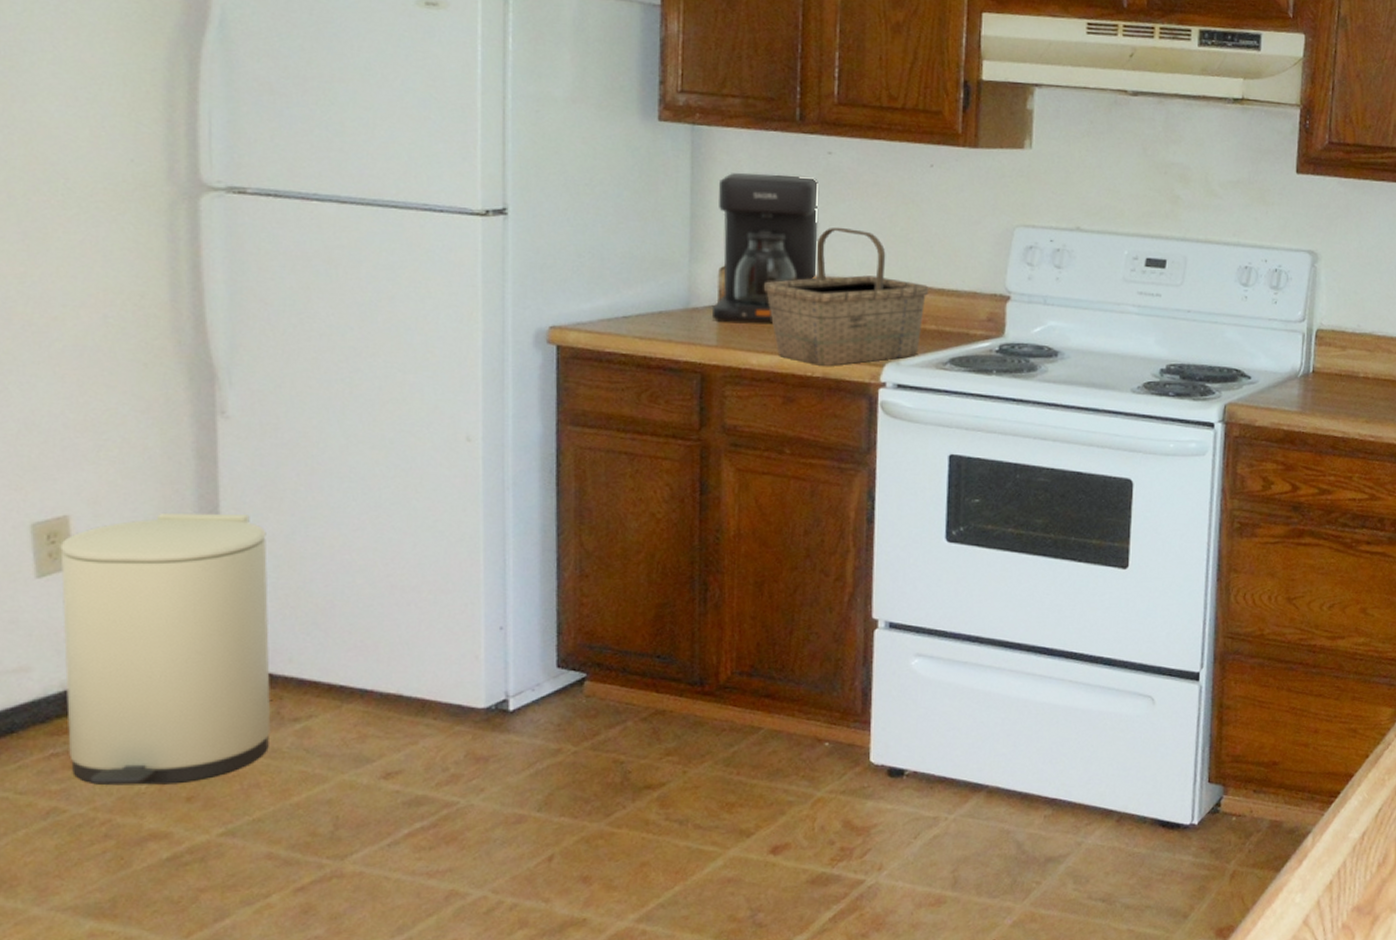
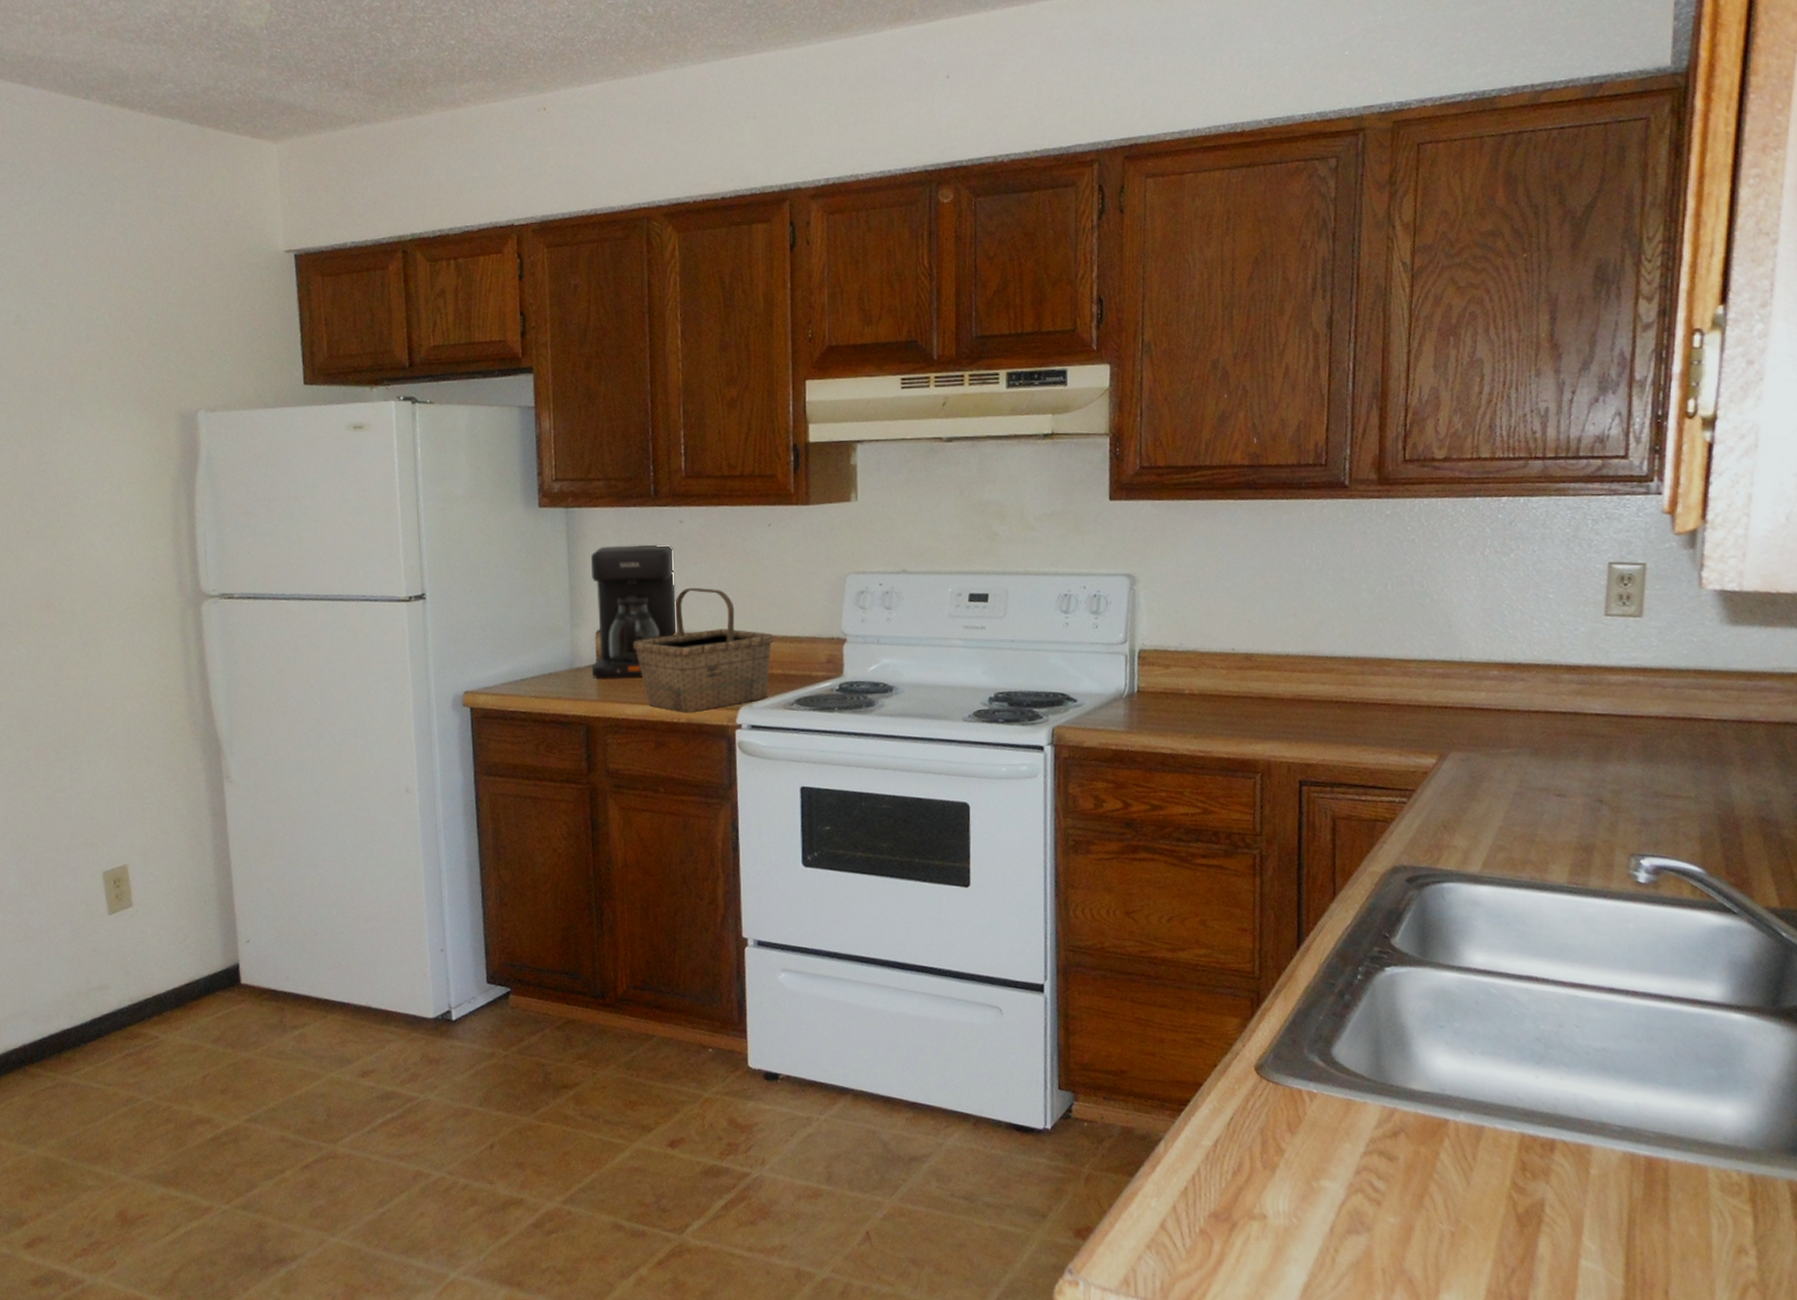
pedal bin: present [60,512,271,786] -> none [123,859,277,1080]

